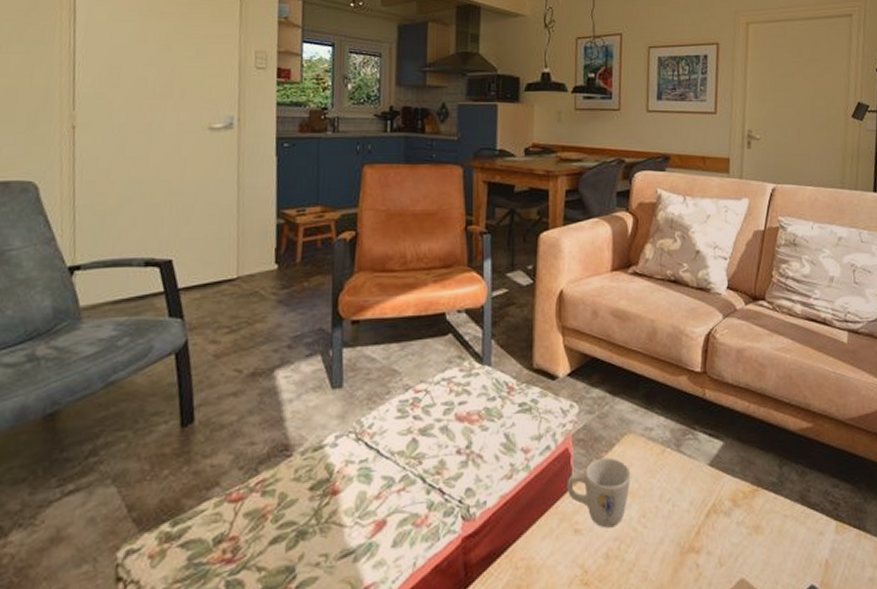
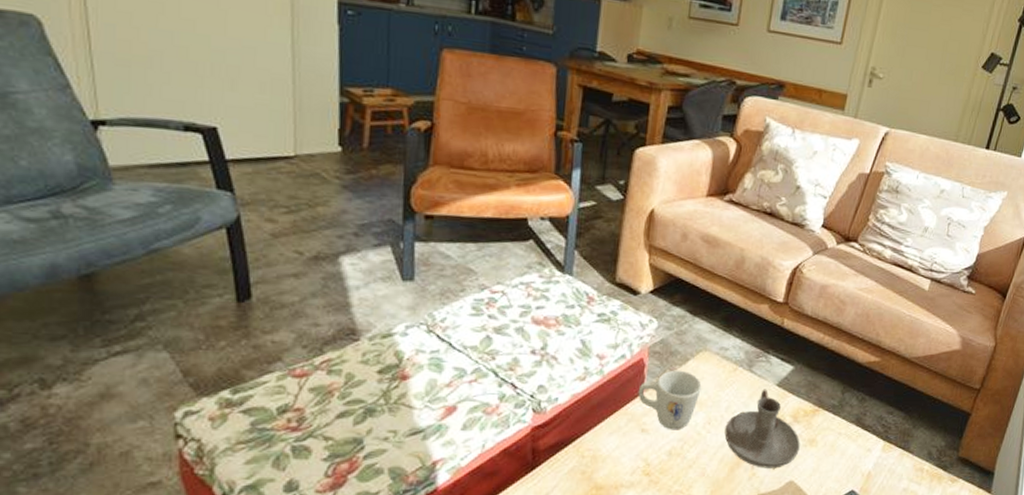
candle holder: none [662,470,745,566] -> present [724,389,800,469]

